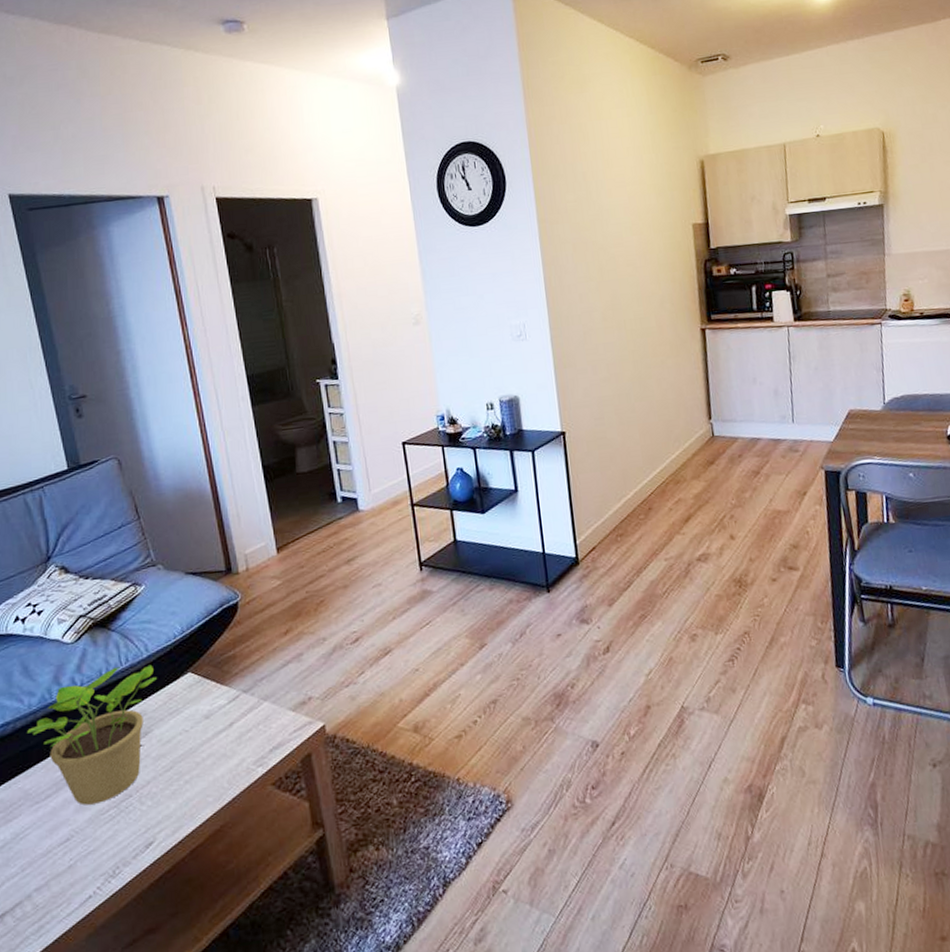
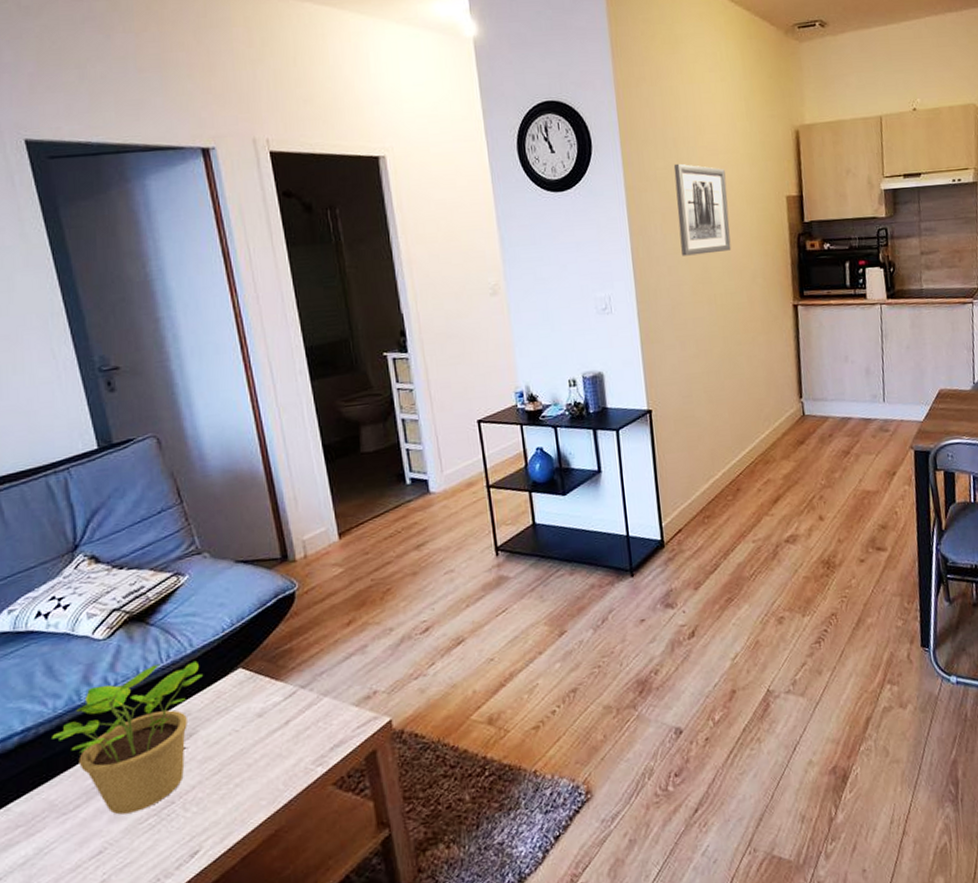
wall art: none [583,196,640,284] -> present [673,163,731,256]

